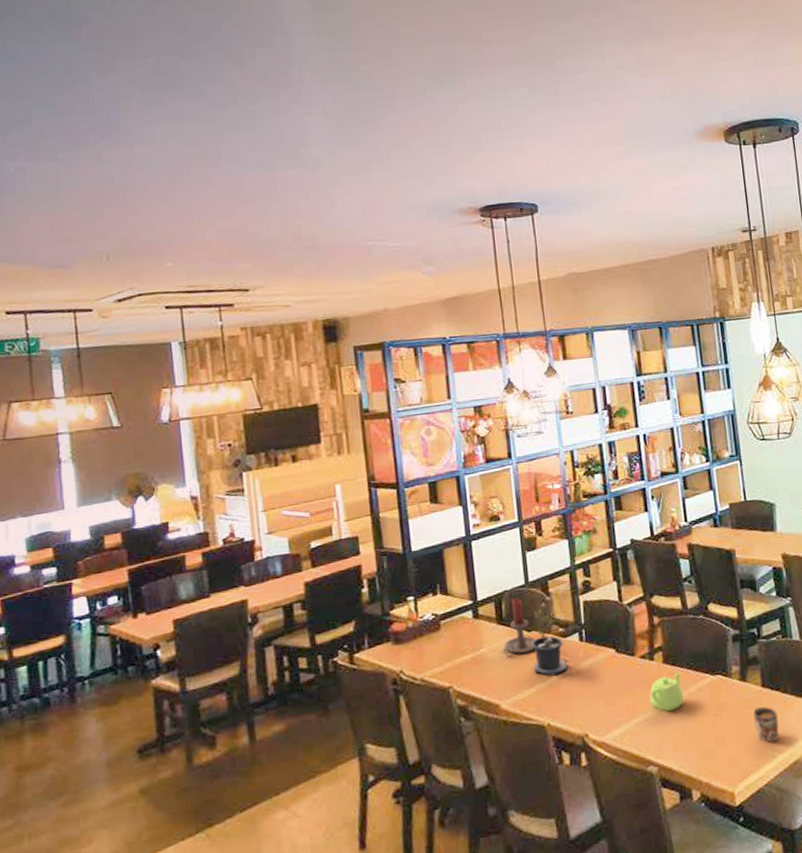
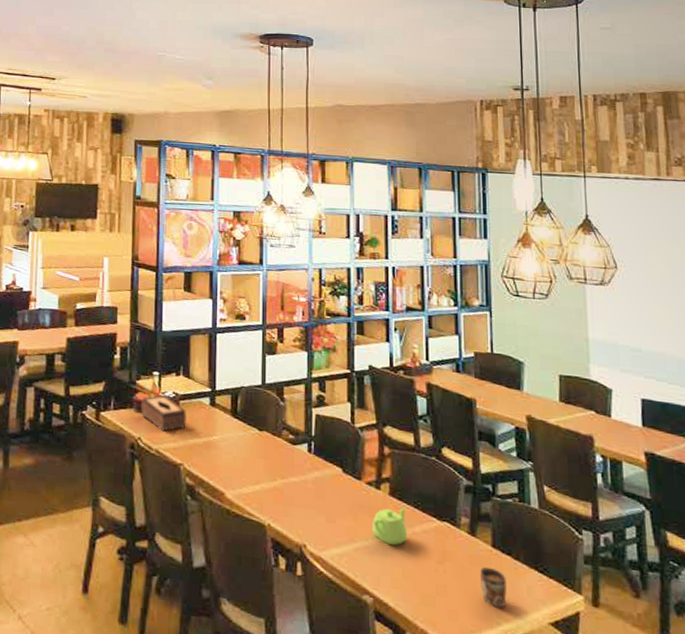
tissue box: none [398,619,451,658] -> present [141,394,186,432]
candle holder: present [503,598,536,656] -> none [234,396,266,451]
potted plant: present [531,603,568,677] -> none [261,407,294,479]

